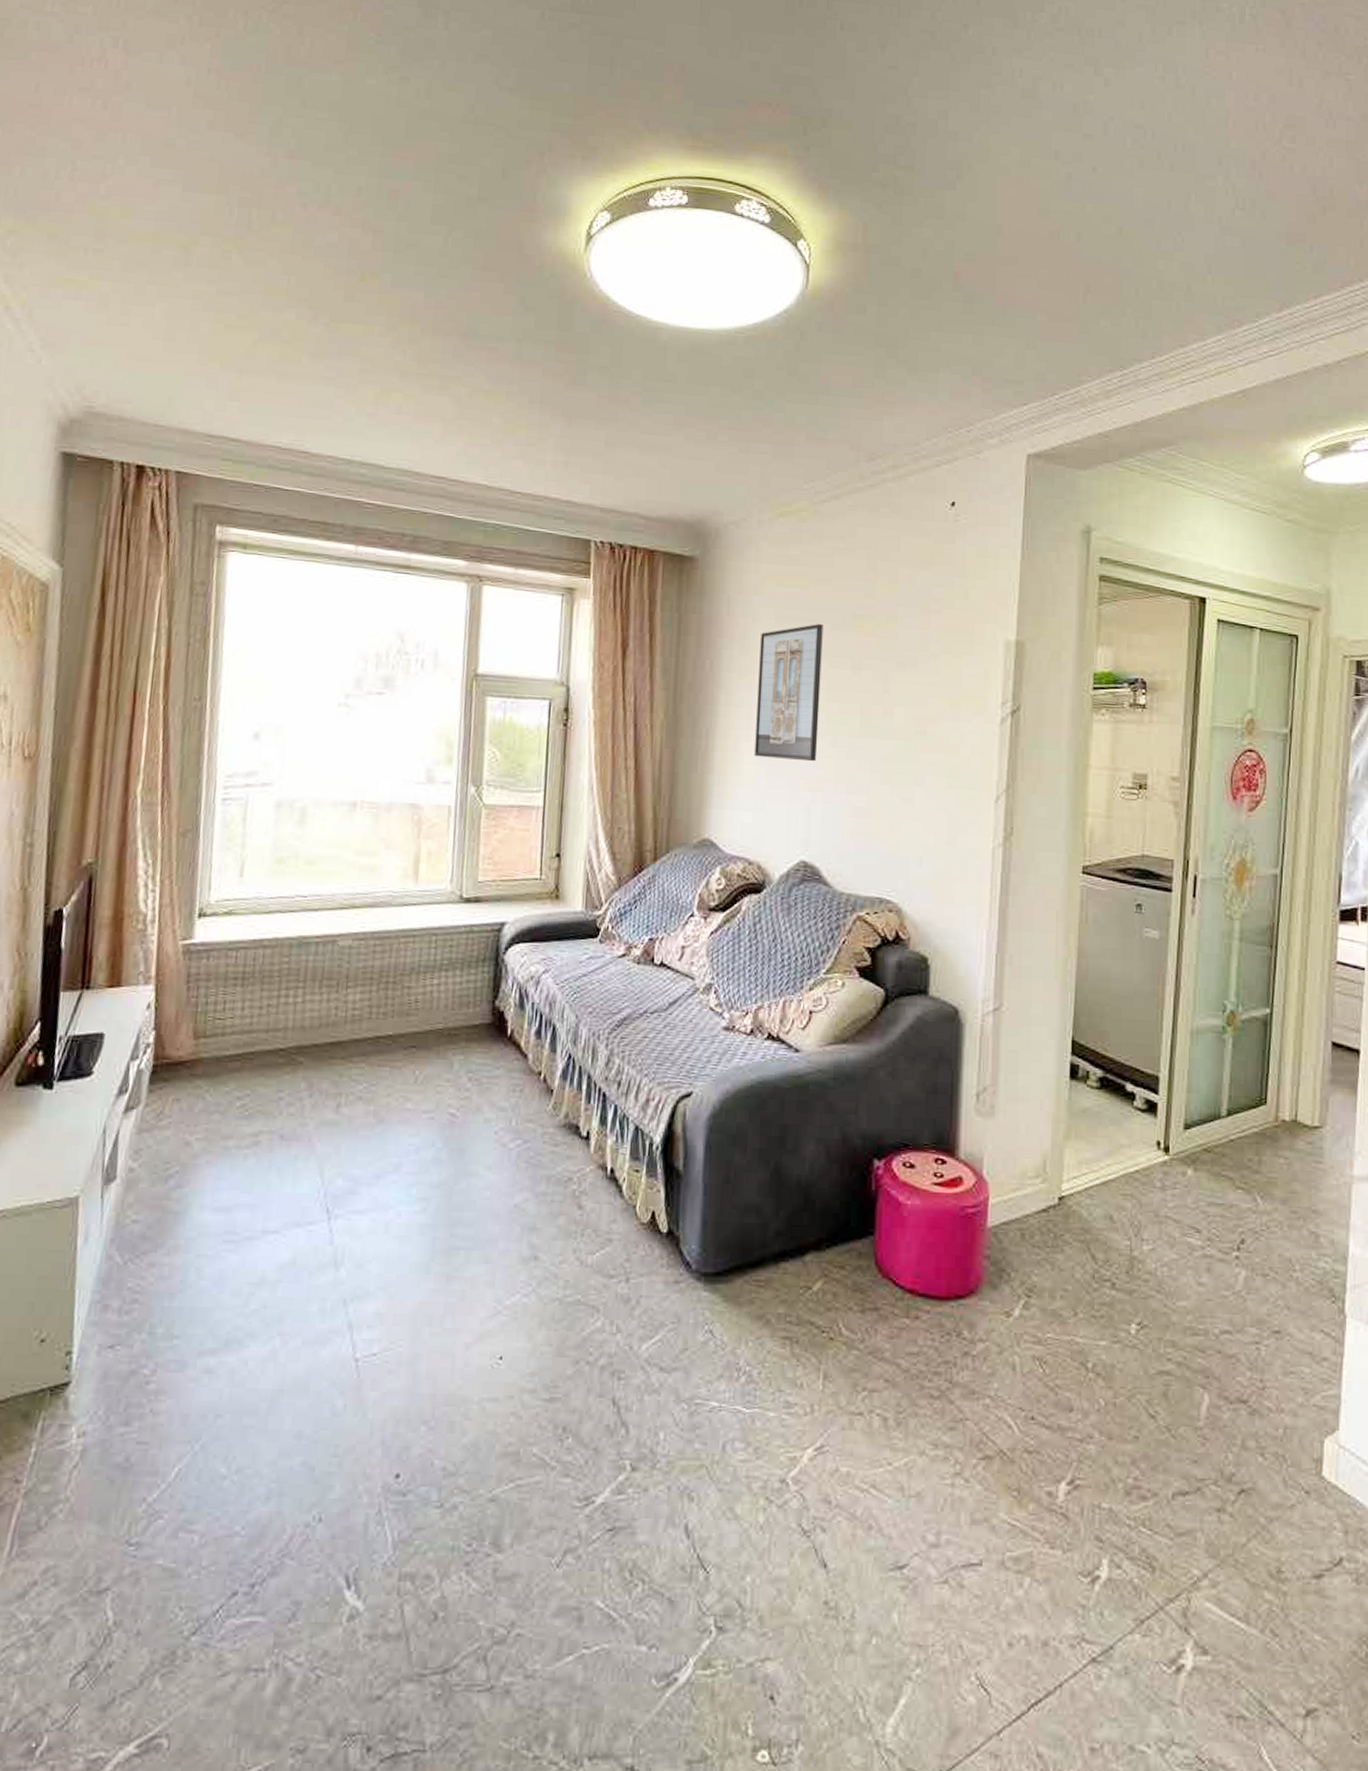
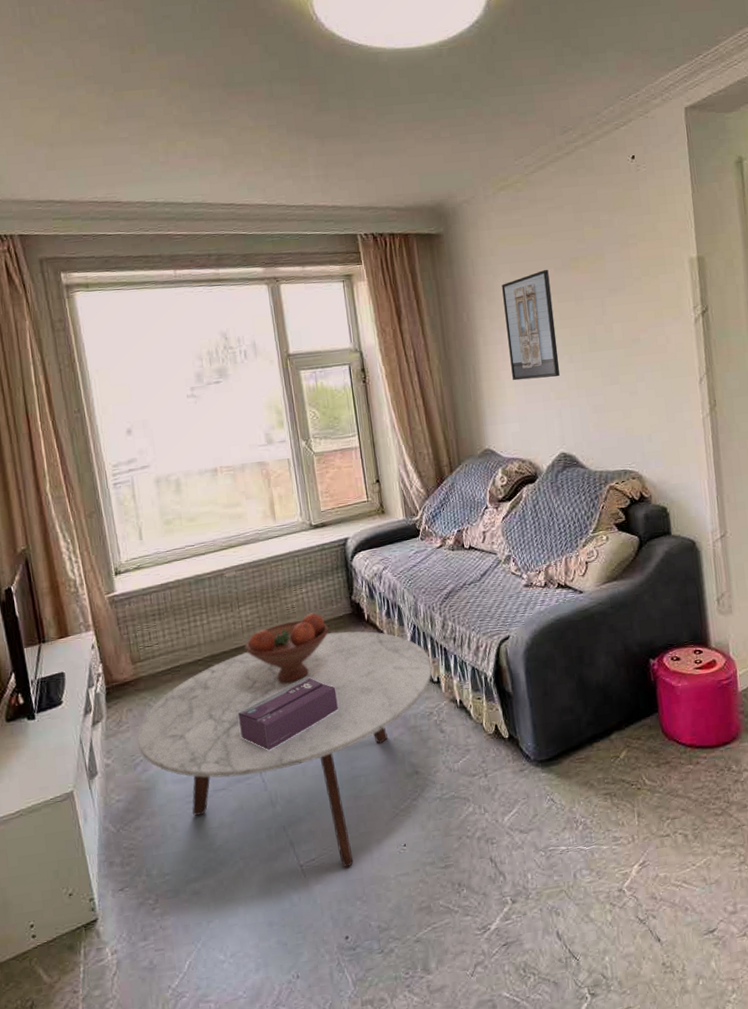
coffee table: none [177,1045,583,1375] -> present [137,631,432,868]
tissue box: none [314,1098,451,1190] -> present [237,676,338,751]
fruit bowl: none [343,1013,458,1103] -> present [245,612,329,684]

